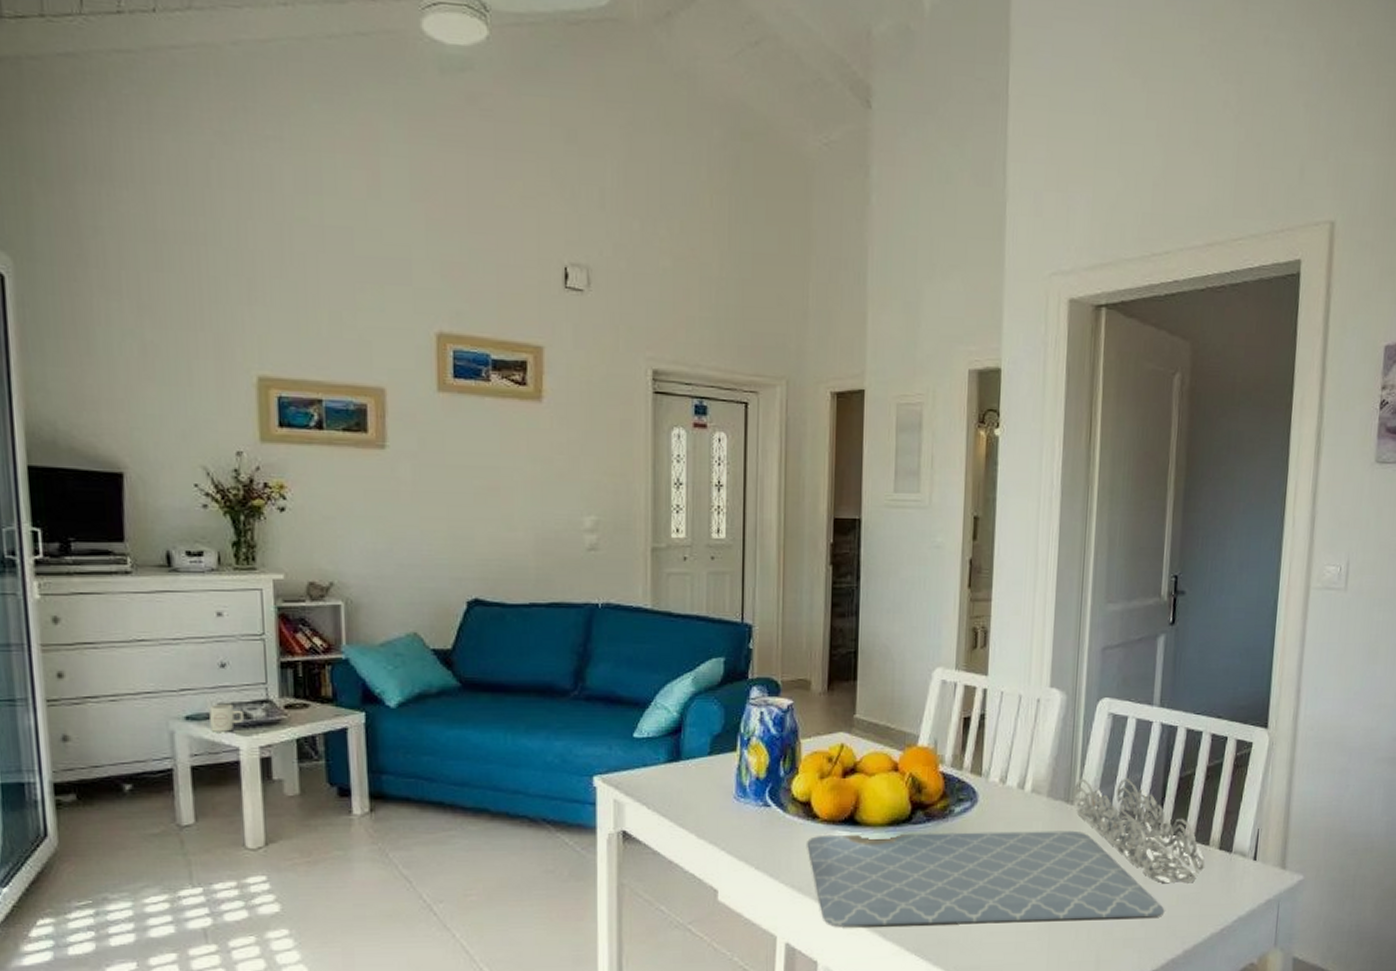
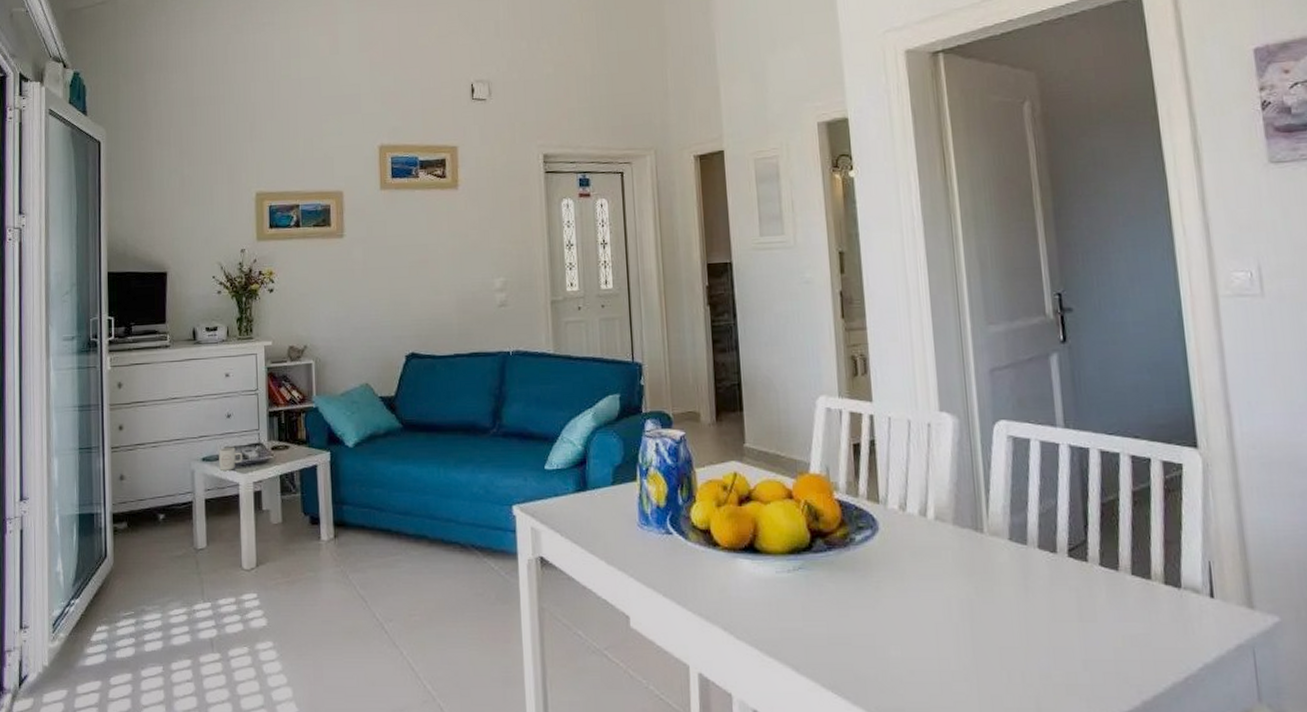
placemat: present [807,830,1165,927] -> none [710,561,1110,661]
napkin holder: present [1073,777,1205,884] -> none [981,503,1151,623]

